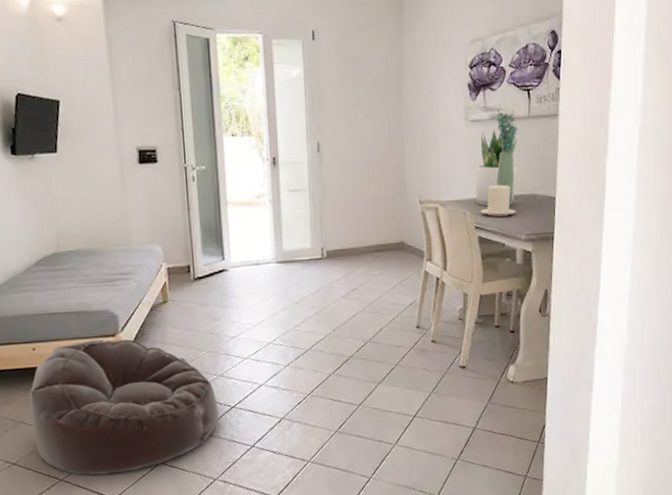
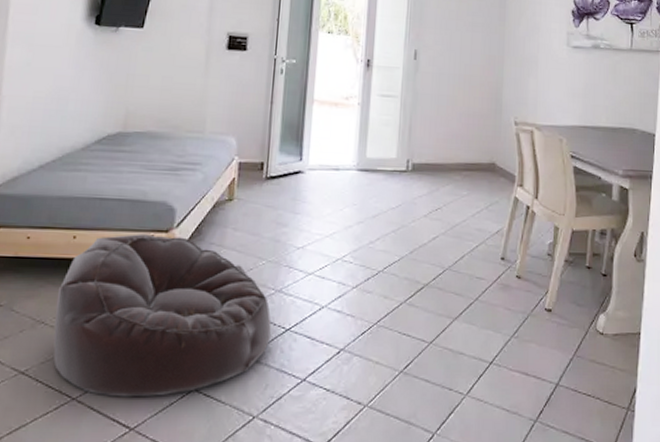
planter: present [475,129,518,206] -> none [573,59,619,136]
candle: present [480,185,516,217] -> none [577,115,614,148]
vase: present [496,109,517,209] -> none [595,38,619,141]

